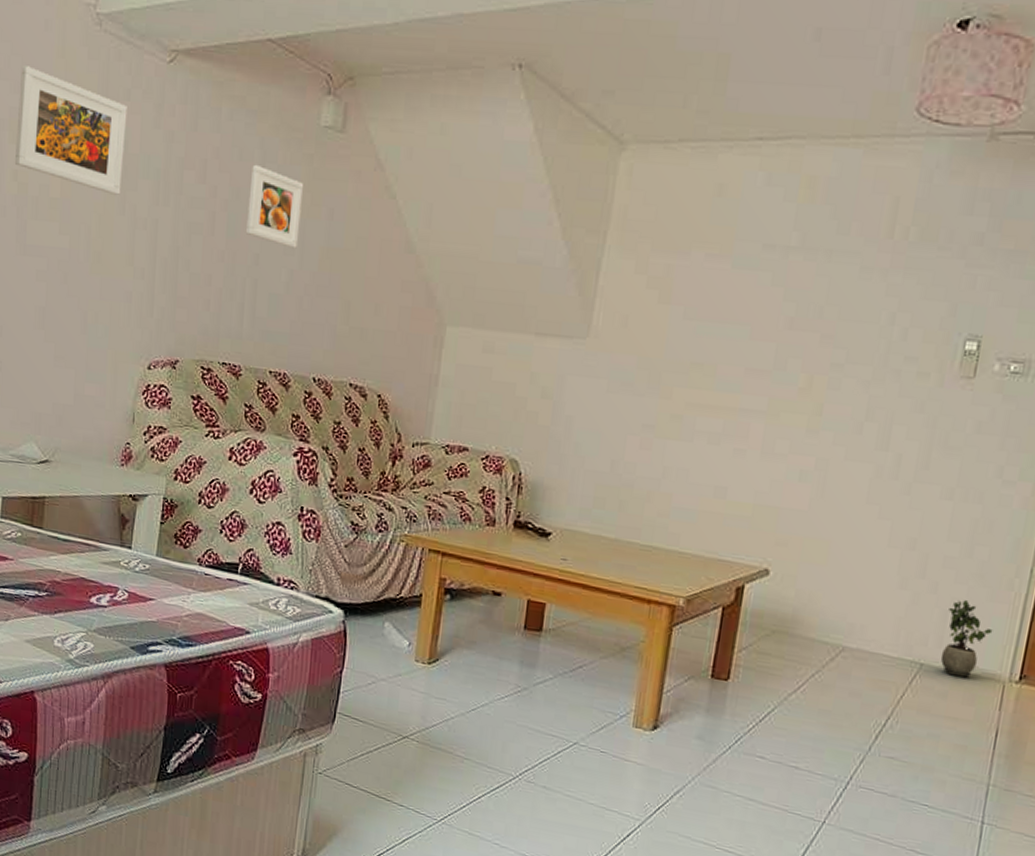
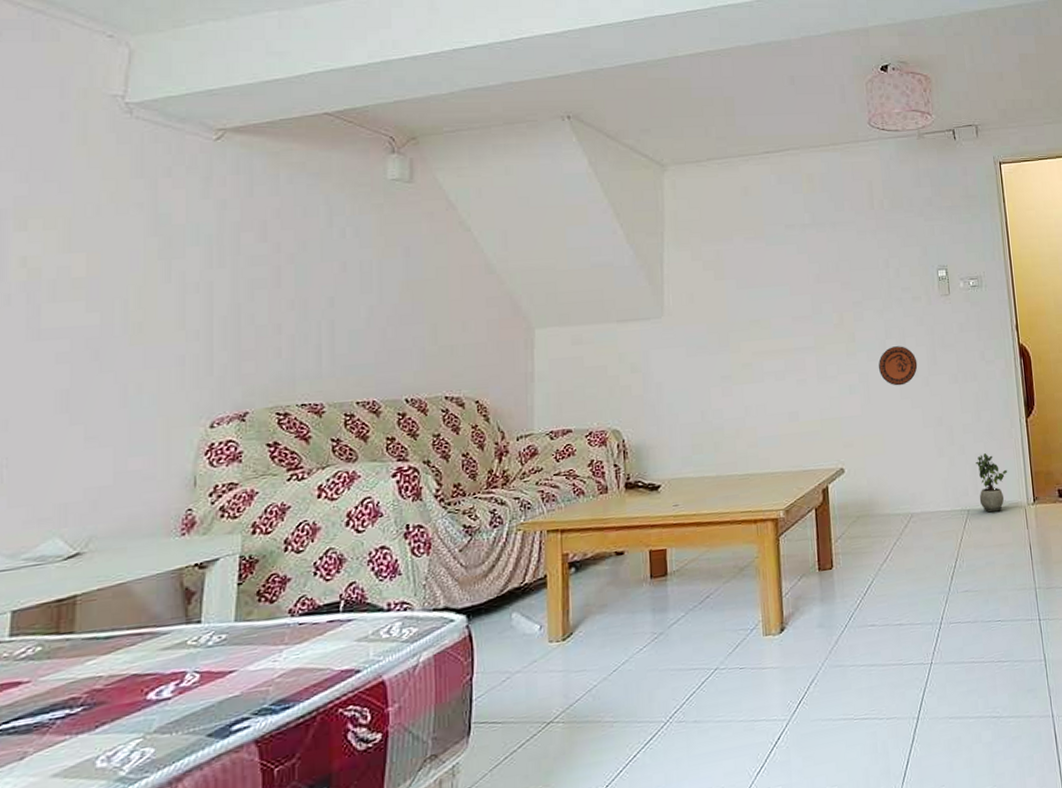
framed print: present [14,66,127,195] -> none [22,156,168,265]
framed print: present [246,164,303,249] -> none [317,218,376,287]
decorative plate: none [845,432,902,487] -> present [879,346,918,386]

